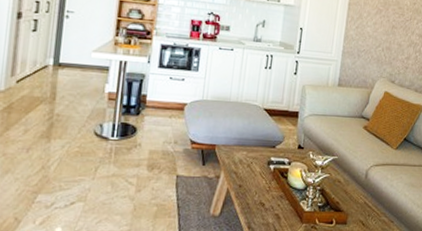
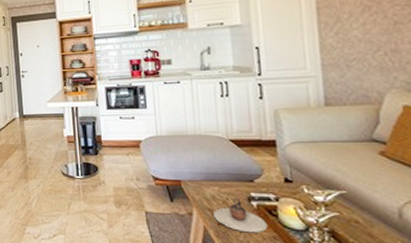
teapot: none [237,161,278,193] -> present [213,197,268,234]

